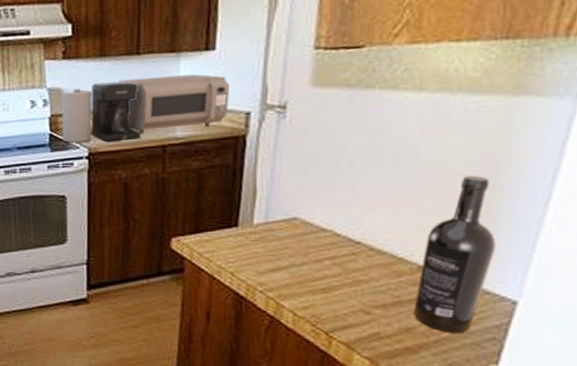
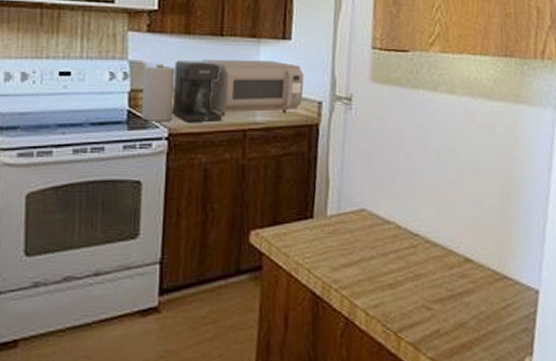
wine bottle: present [413,176,496,334] -> none [464,172,519,327]

